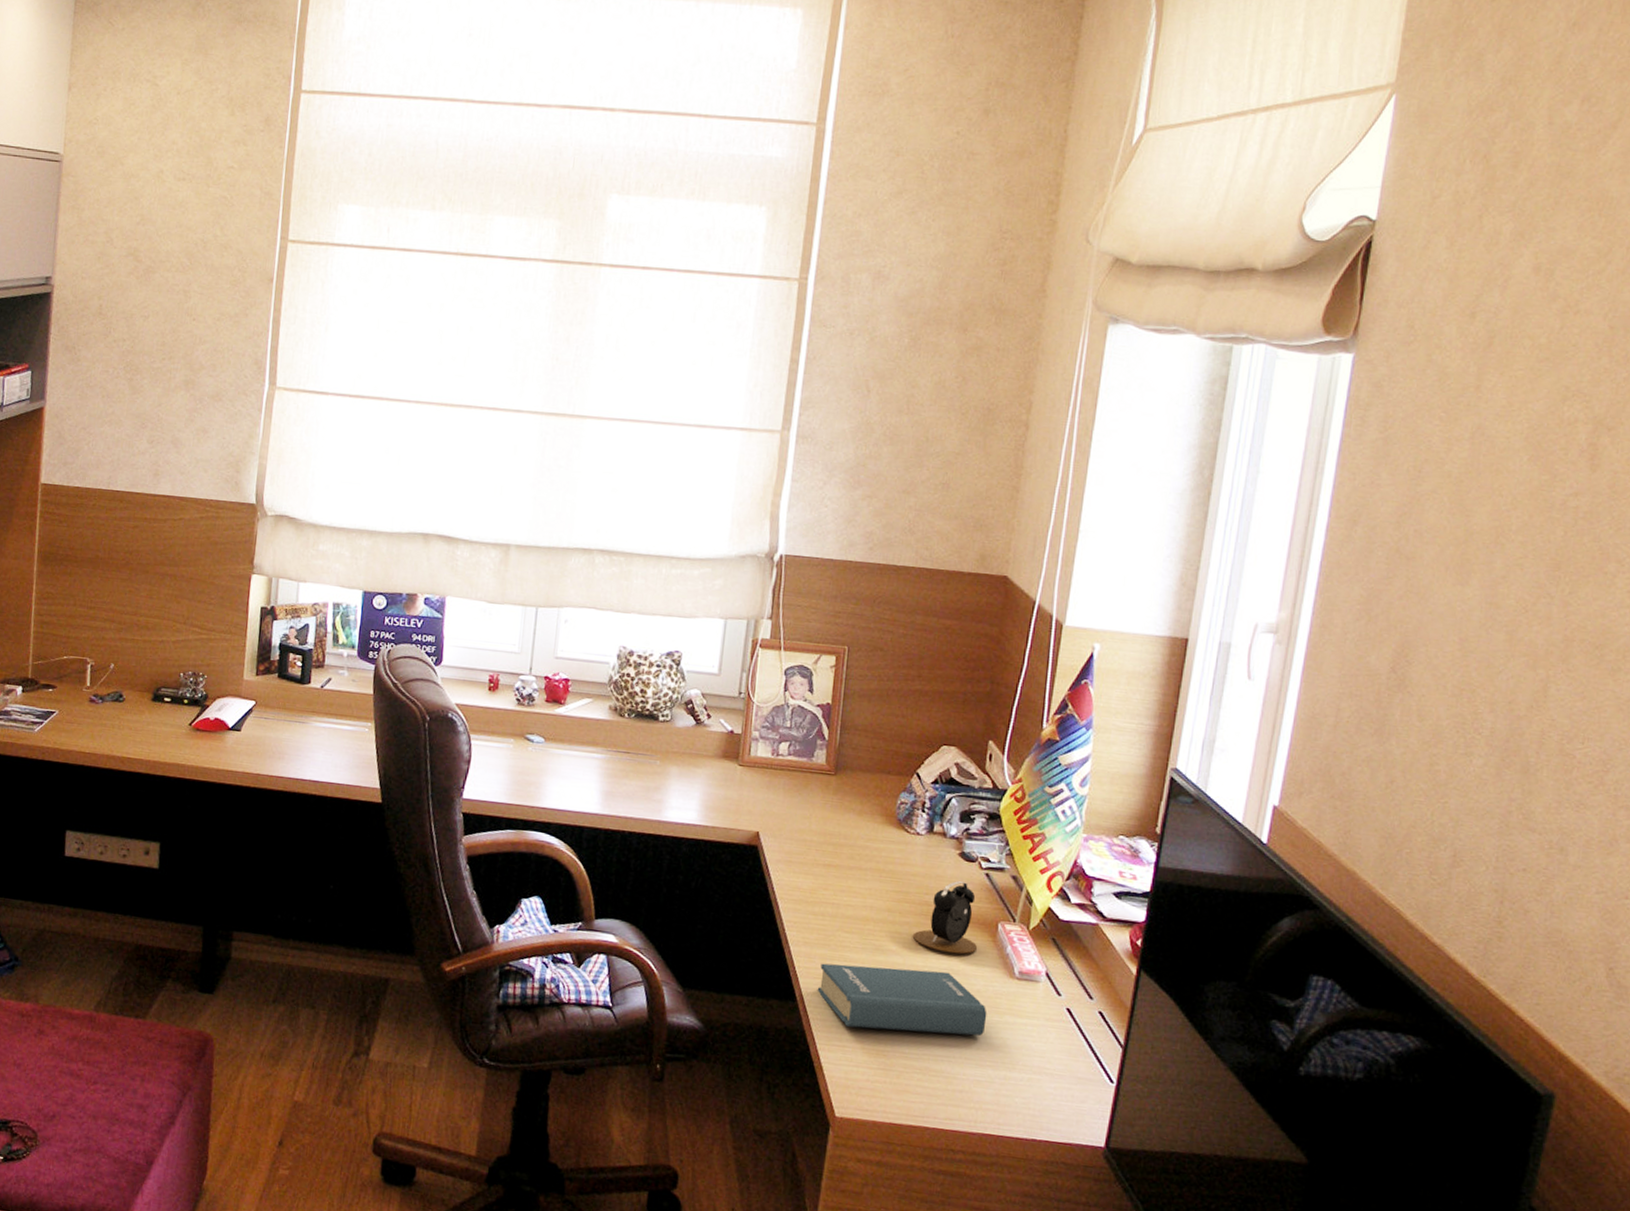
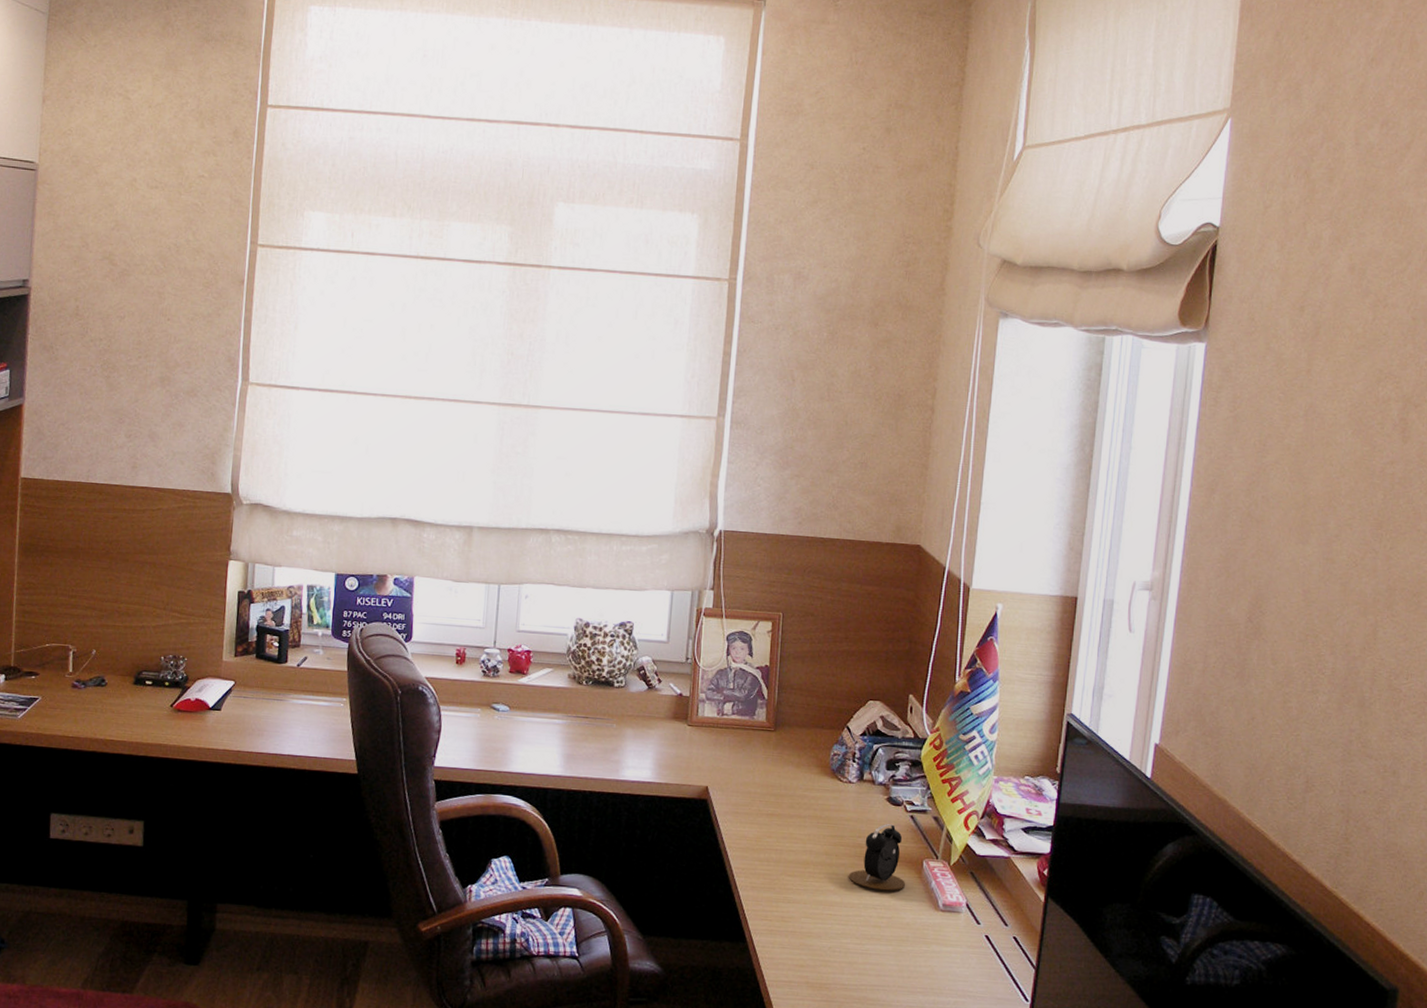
book: present [817,963,987,1036] -> none [764,905,916,966]

